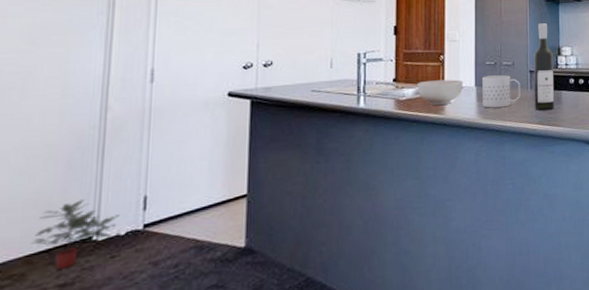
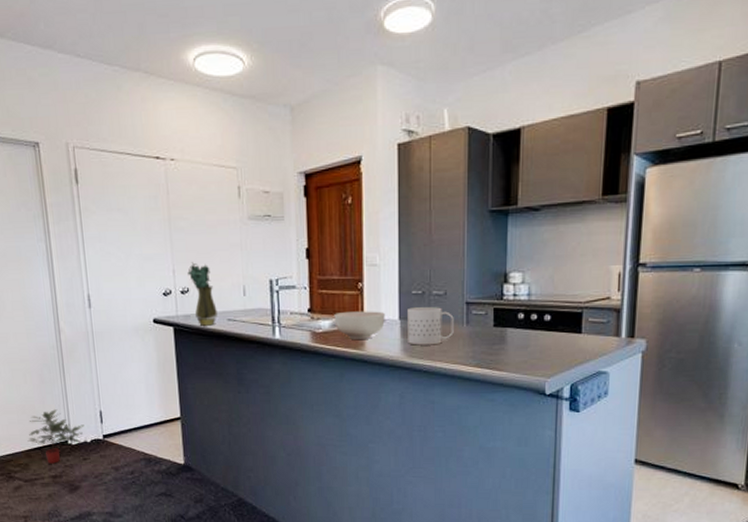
vase: none [273,37,301,98] -> present [187,262,217,326]
bottle: present [534,23,555,110] -> none [471,241,498,350]

